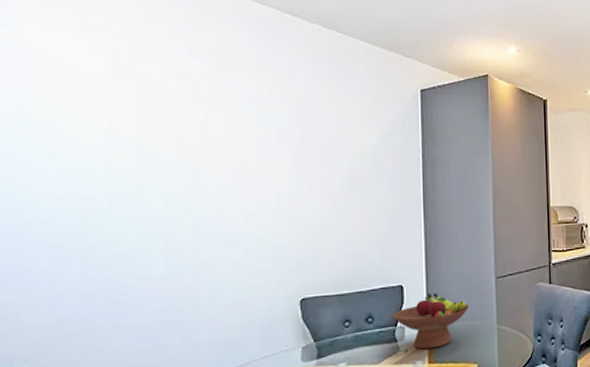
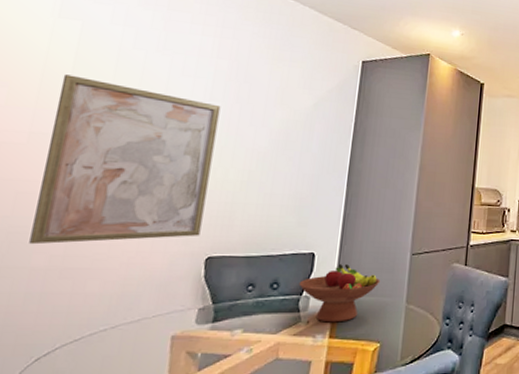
wall art: none [130,135,291,303] -> present [29,74,221,245]

